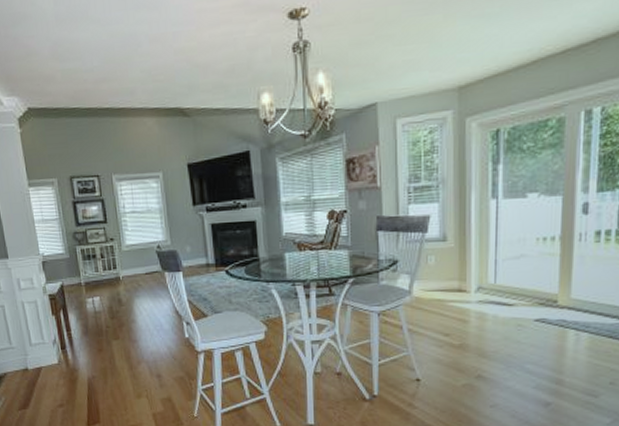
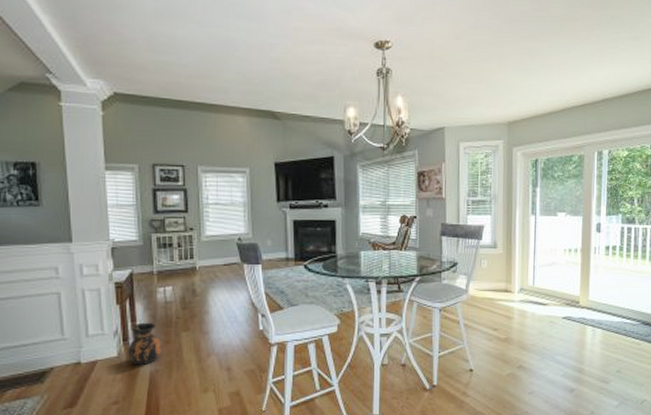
ceramic jug: none [66,331,96,372] -> present [128,322,161,366]

